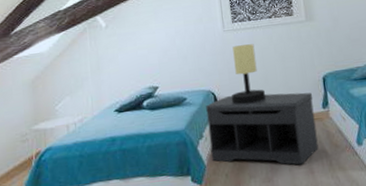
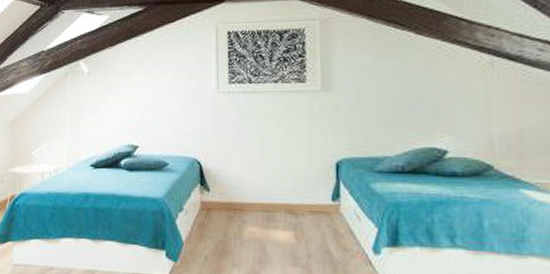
bench: present [206,92,319,165] -> none [189,167,321,263]
table lamp: present [232,44,265,104] -> none [220,111,260,180]

